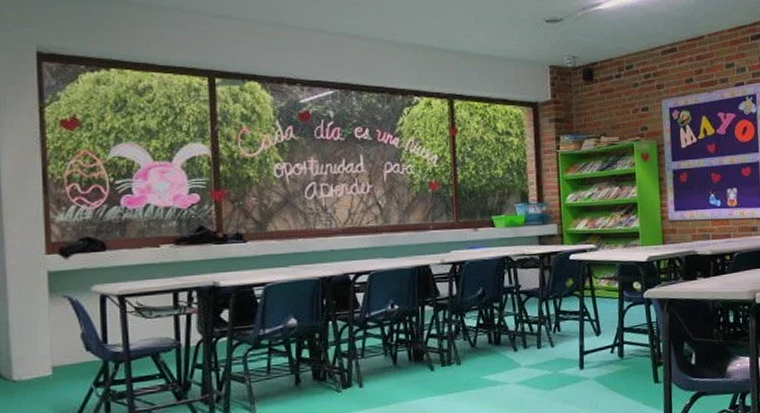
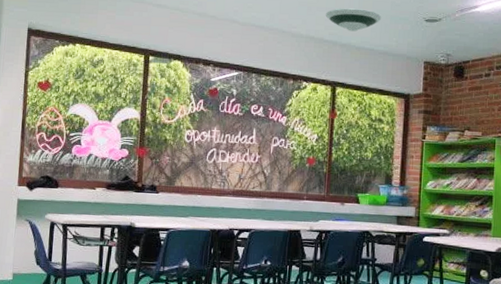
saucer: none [432,11,497,37] -> present [325,8,382,32]

